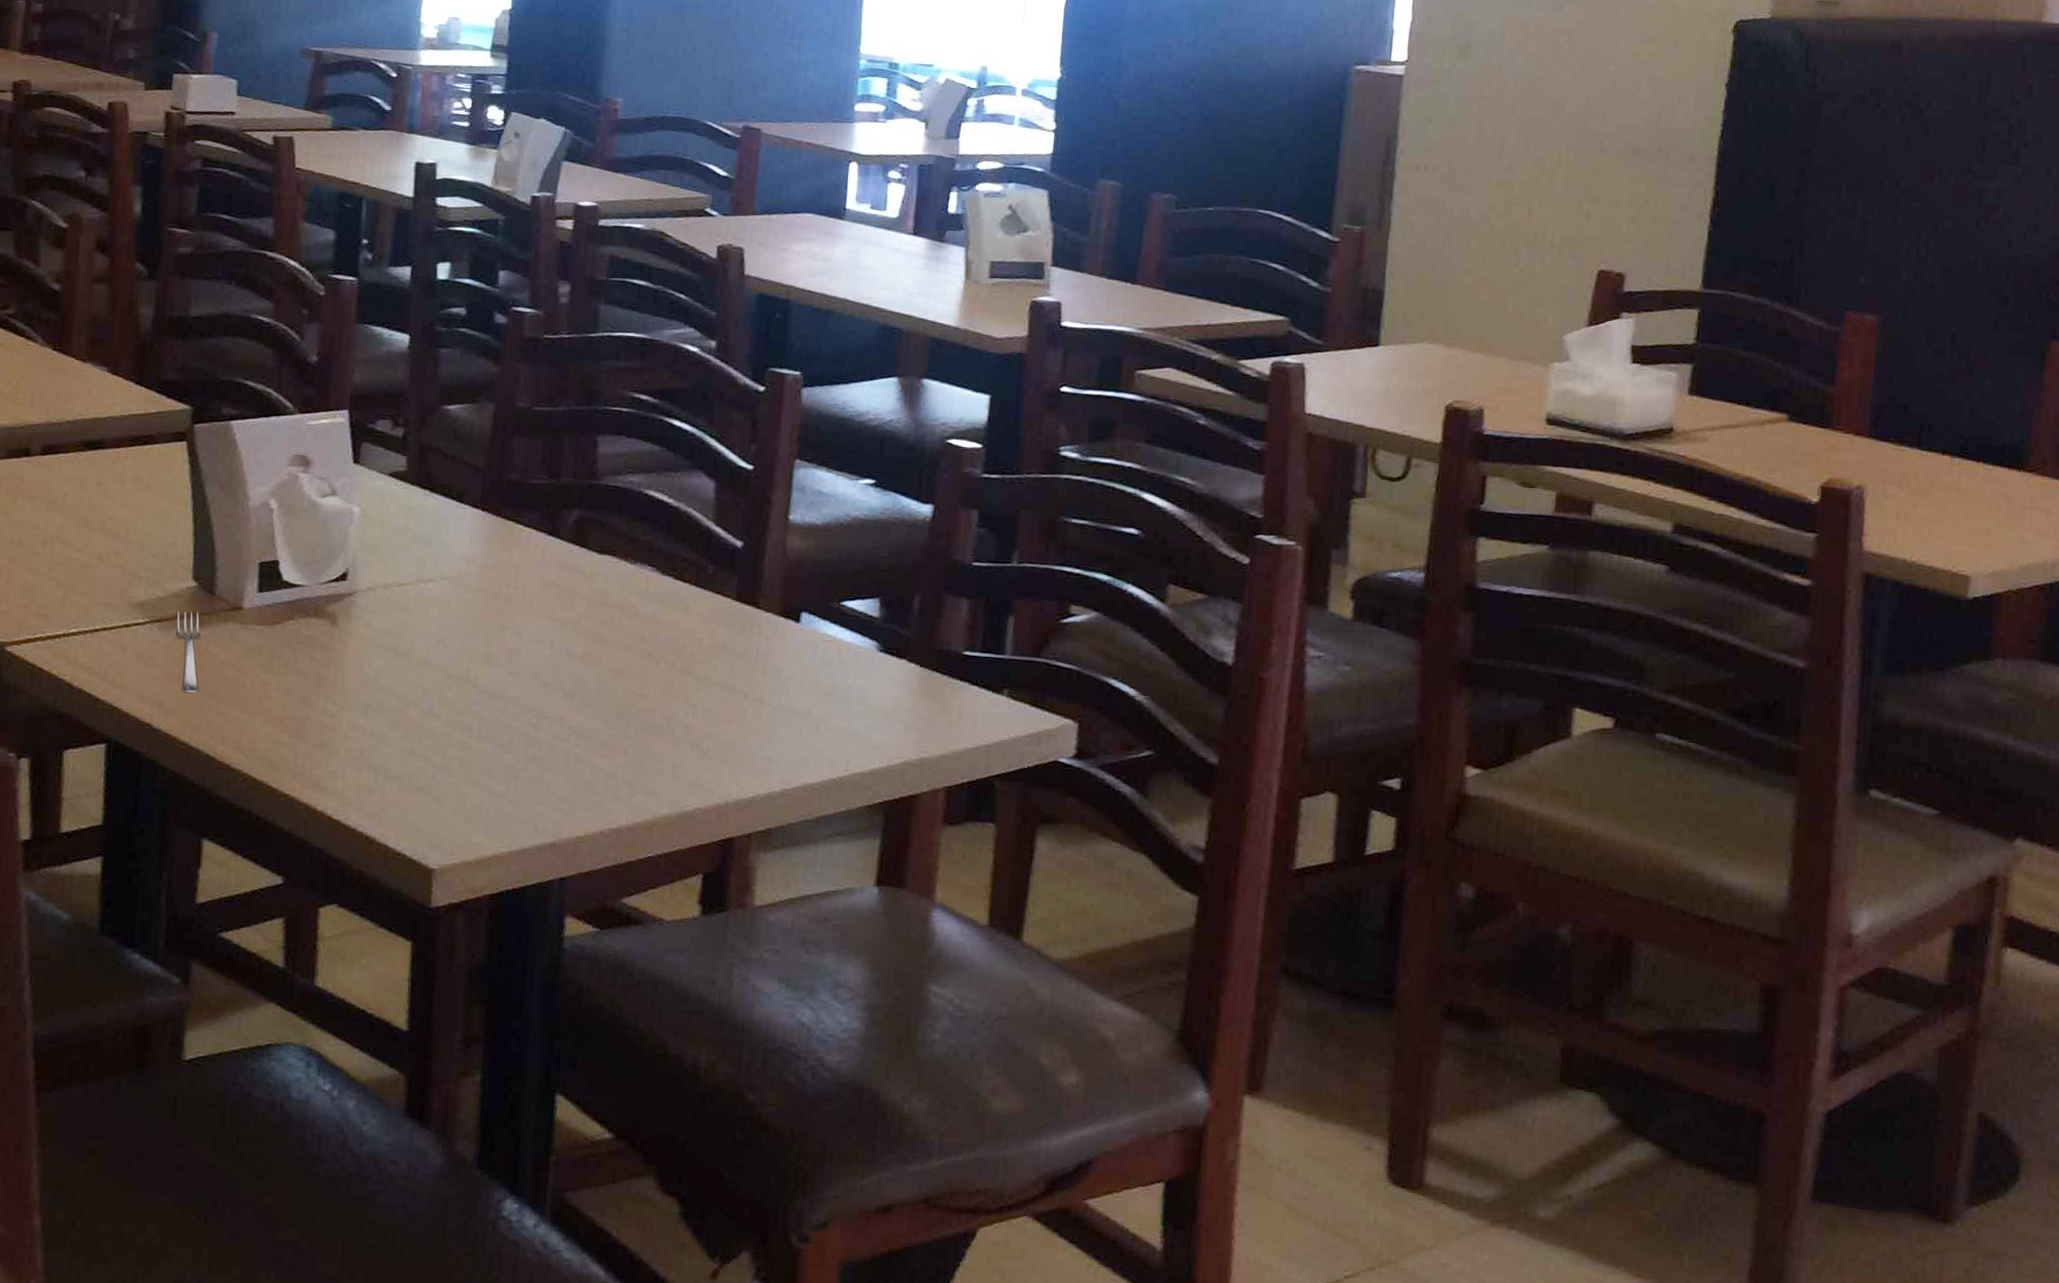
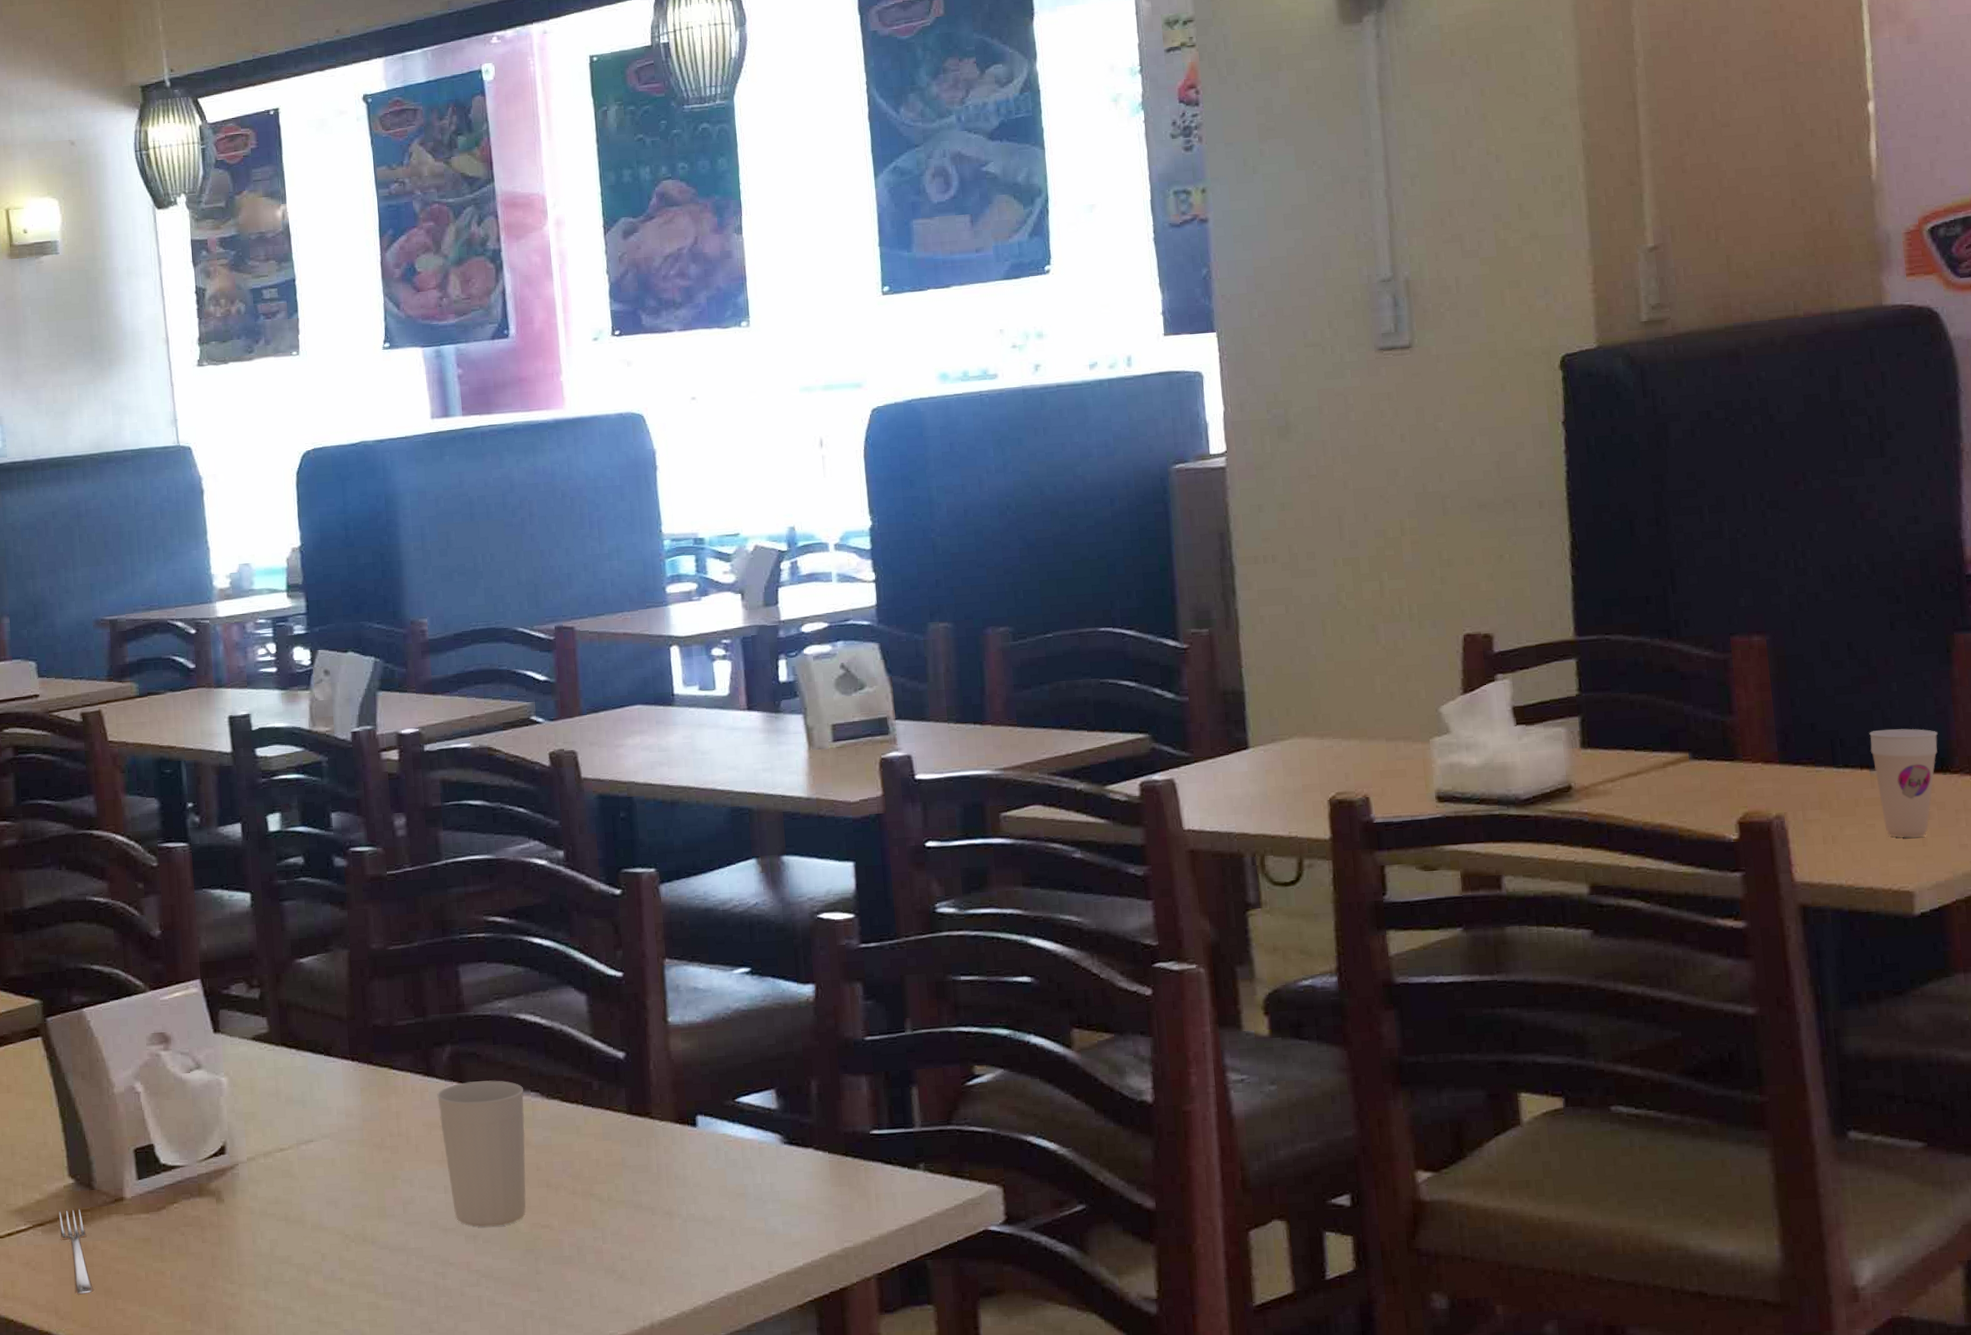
cup: none [556,547,642,688] -> present [437,1080,526,1227]
cup: none [1955,420,2019,527] -> present [1869,728,1938,838]

